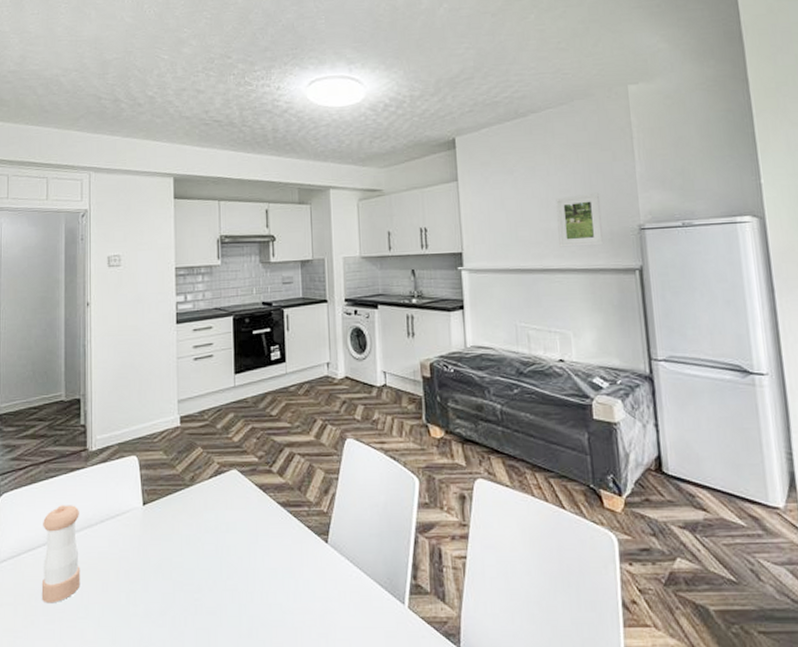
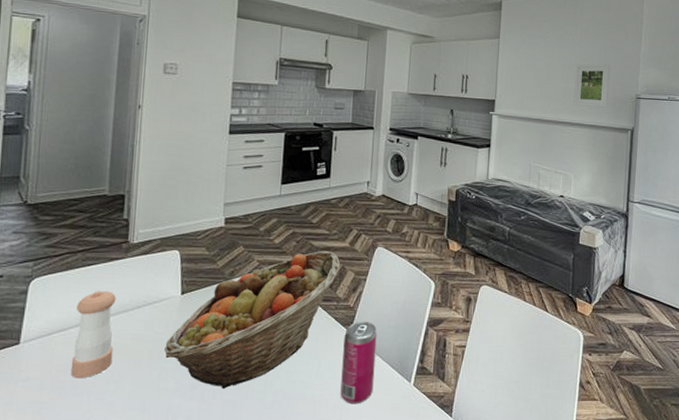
fruit basket: none [131,446,307,614] -> present [164,250,340,389]
beverage can: none [321,530,361,633] -> present [340,322,377,404]

